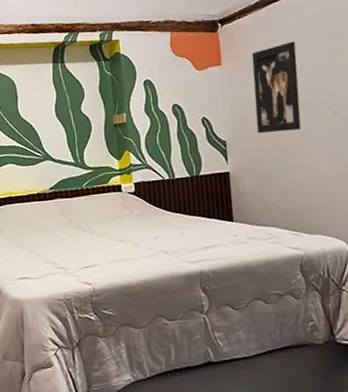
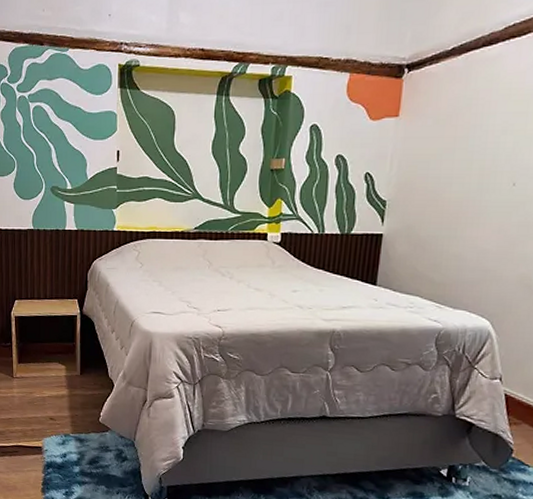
wall art: present [251,41,301,134] -> none [423,97,488,198]

